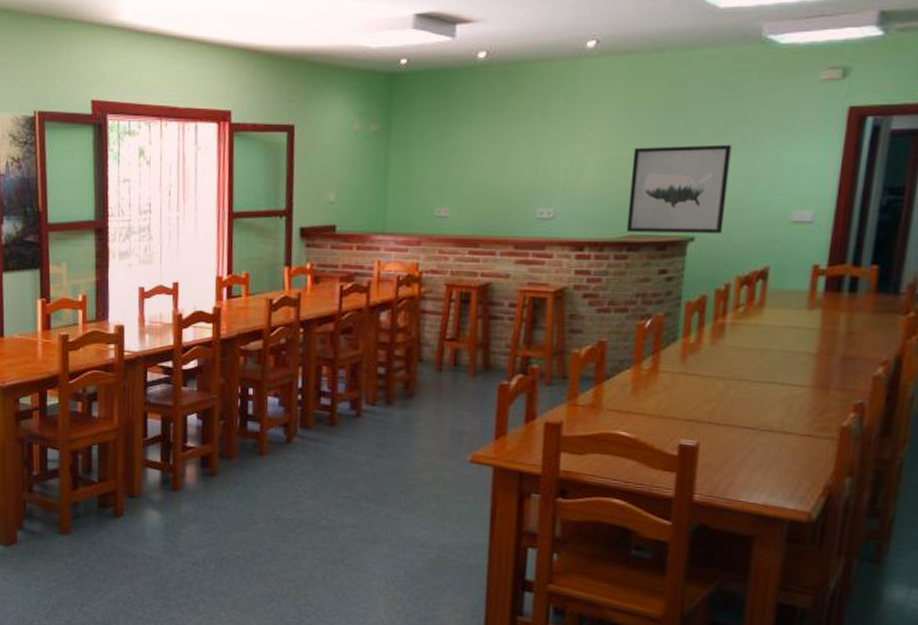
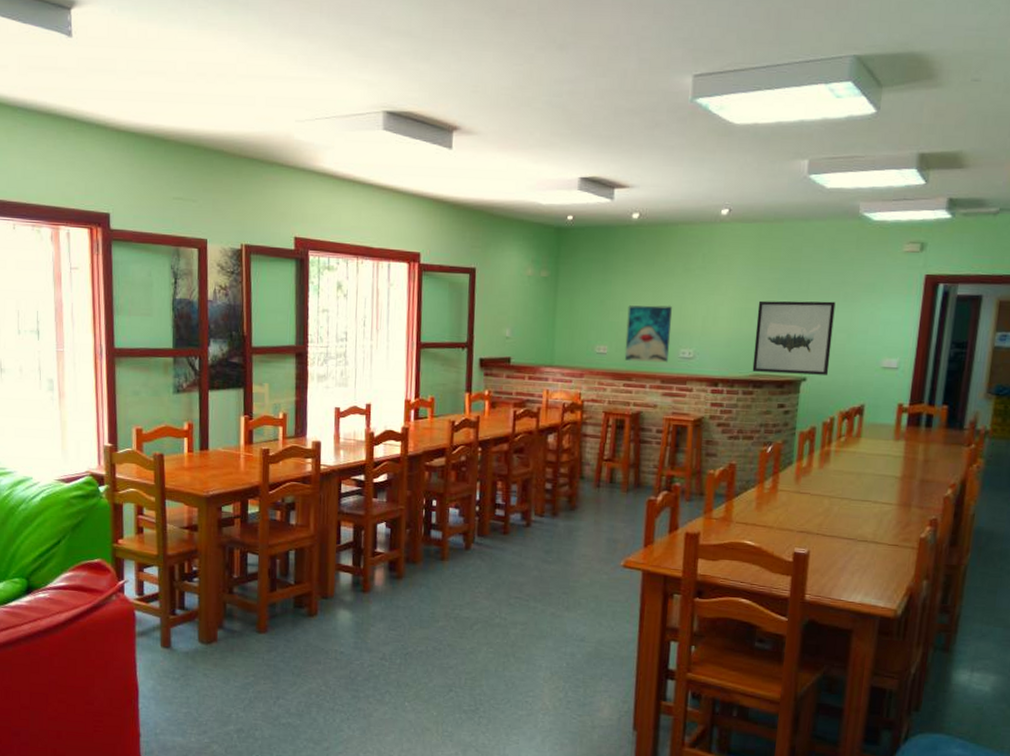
wall art: none [469,157,528,226] -> present [624,305,673,363]

